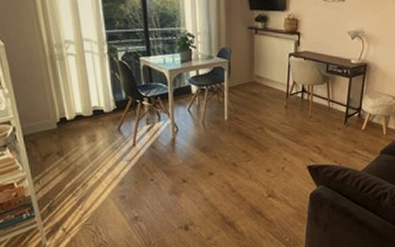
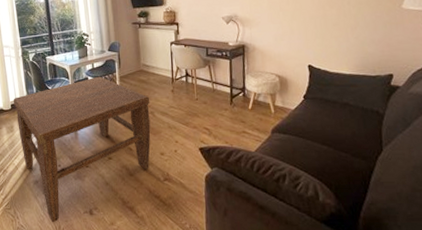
coffee table: none [96,85,261,239] -> present [13,76,151,223]

